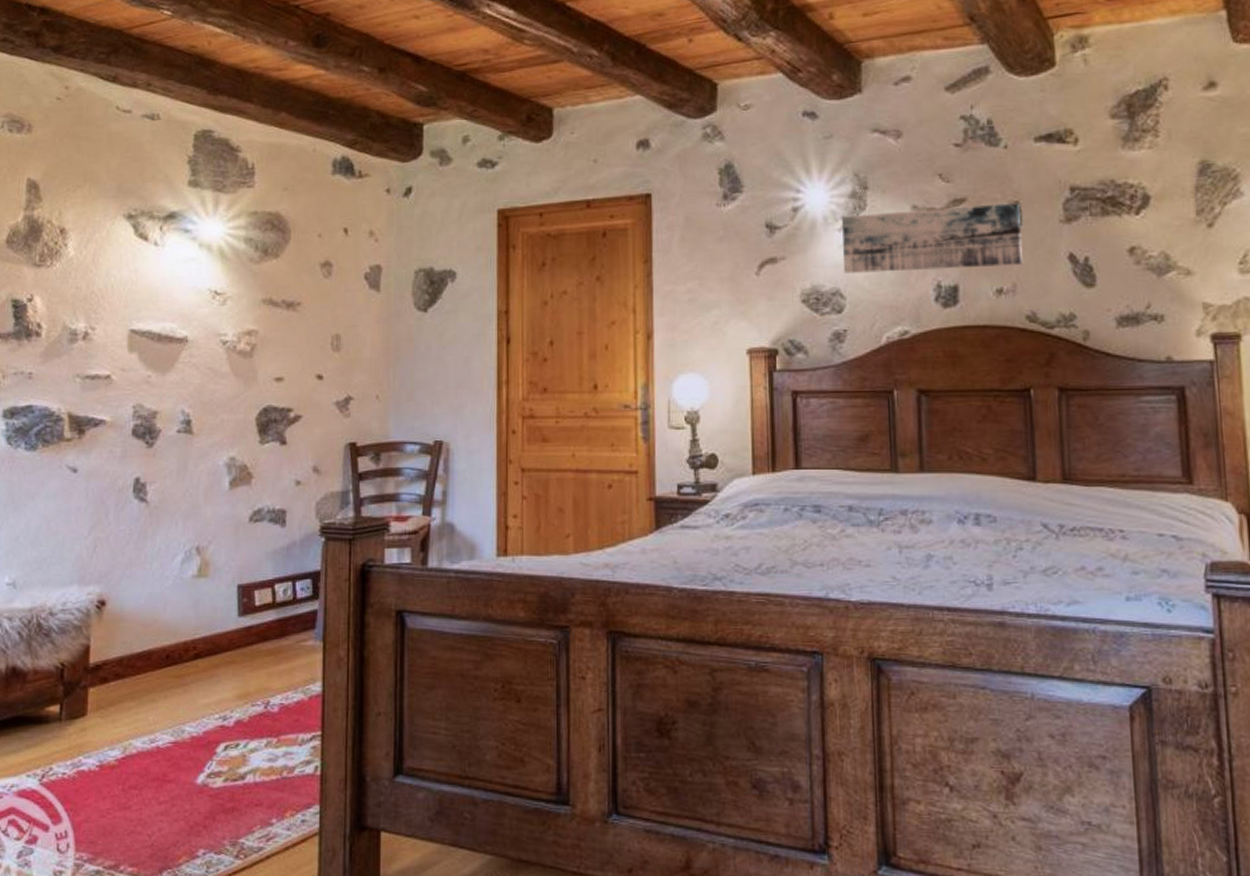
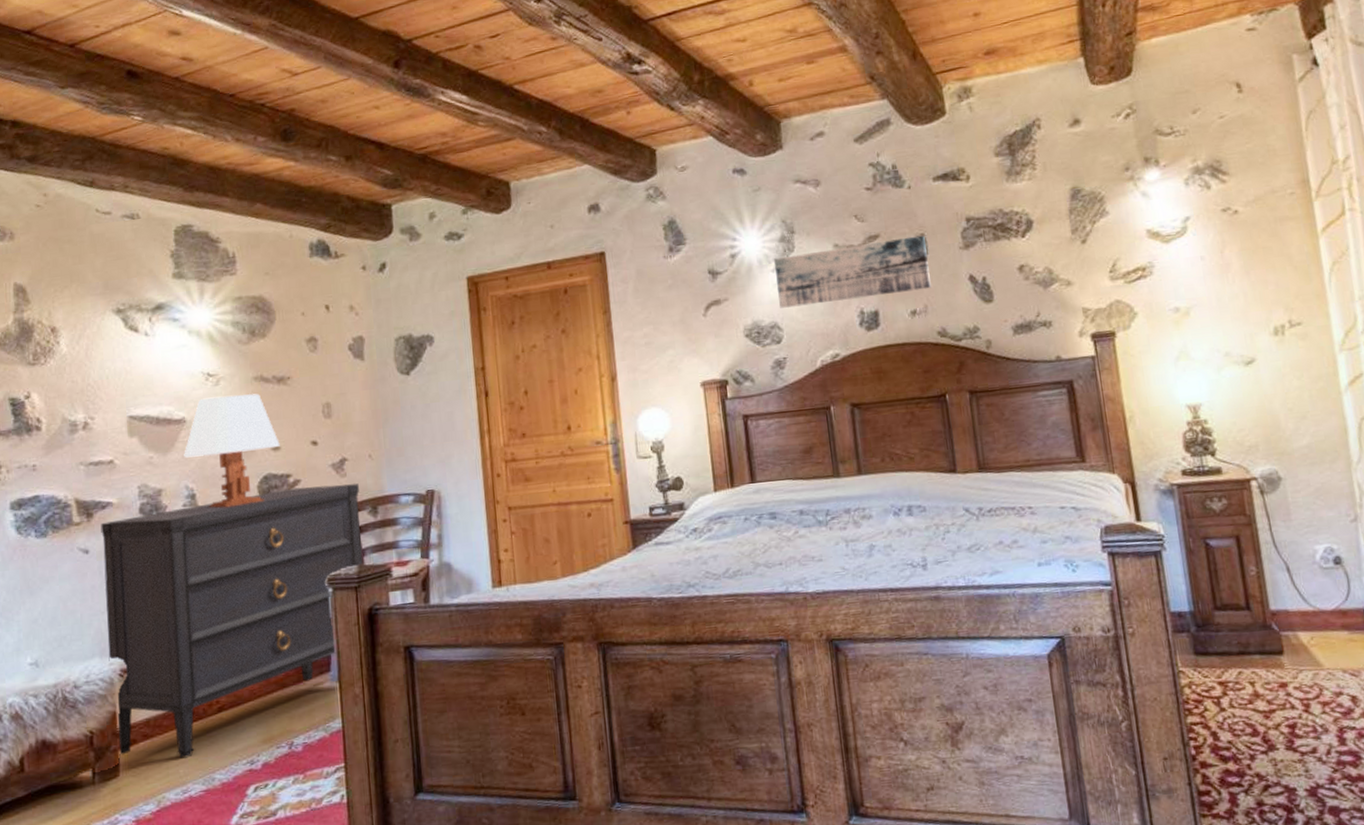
dresser: none [87,424,362,705] -> present [100,483,363,759]
table lamp: none [183,317,283,438] -> present [184,393,280,508]

